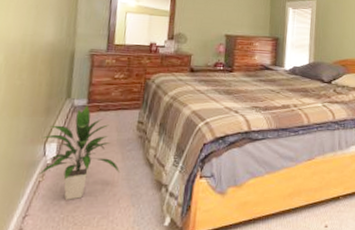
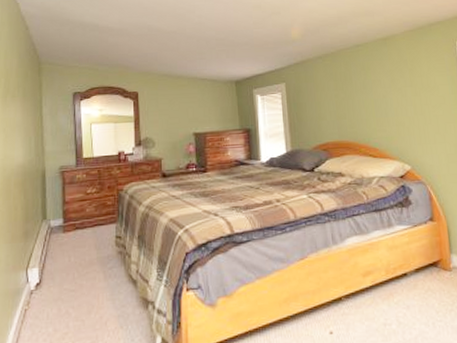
indoor plant: present [38,105,121,200] -> none [24,225,104,327]

